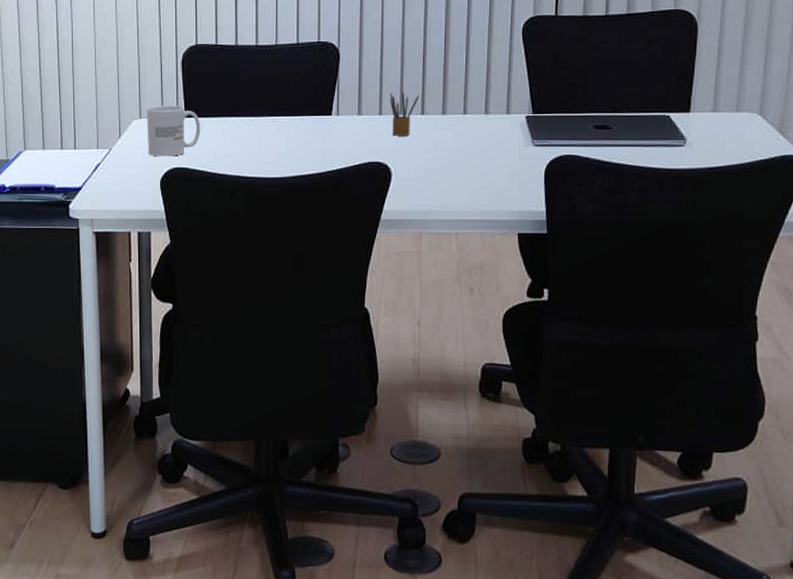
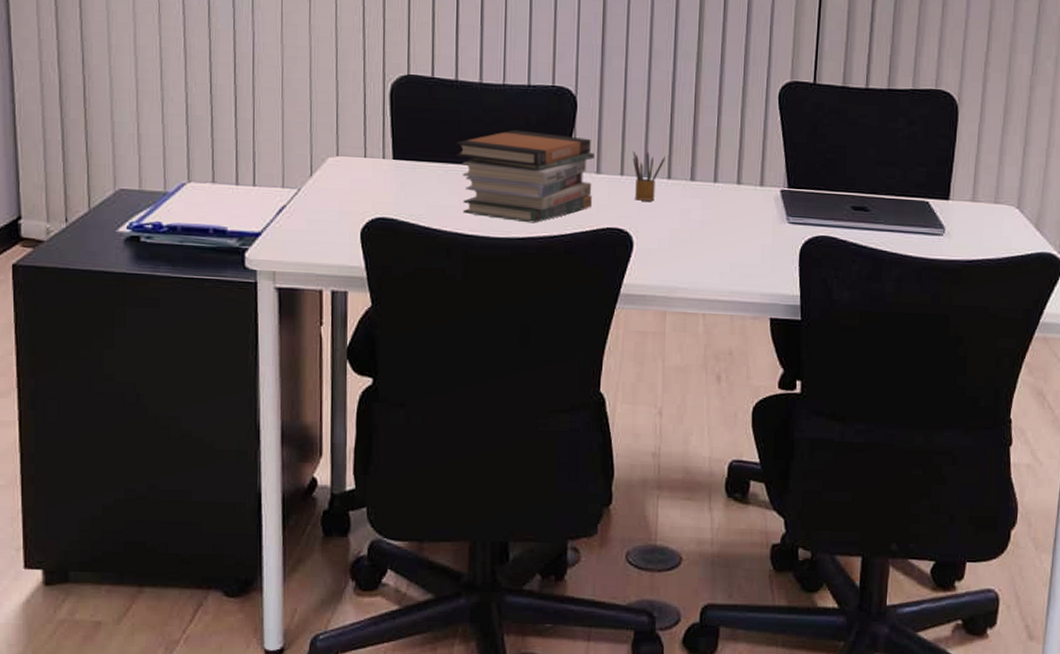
mug: present [147,105,201,157] -> none [345,142,412,204]
book stack: none [237,83,356,163] -> present [456,129,594,224]

